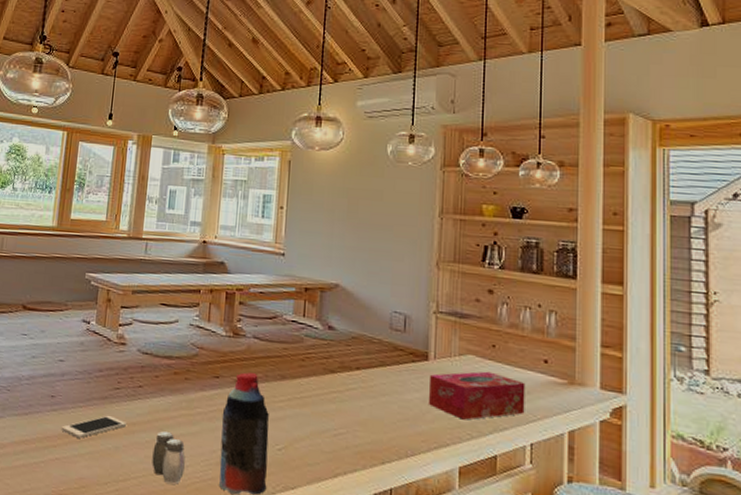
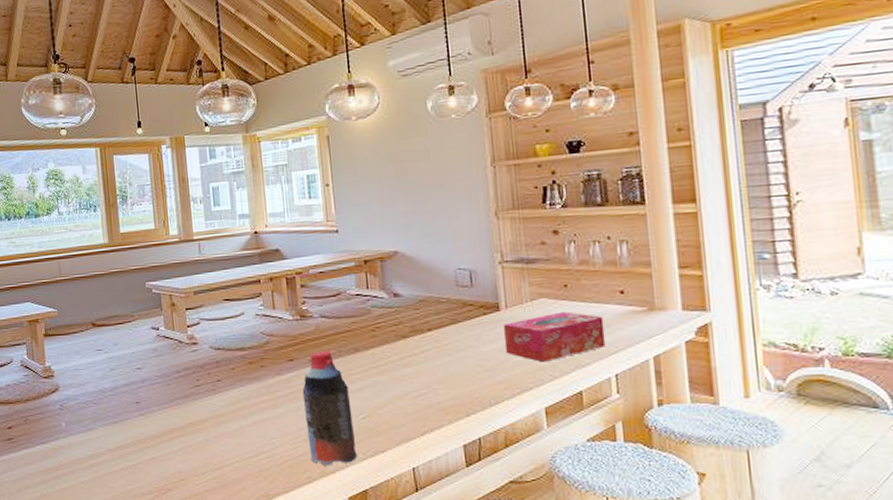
cell phone: present [61,415,127,438] -> none [151,411,213,436]
salt and pepper shaker: present [152,431,185,485] -> none [242,418,275,465]

